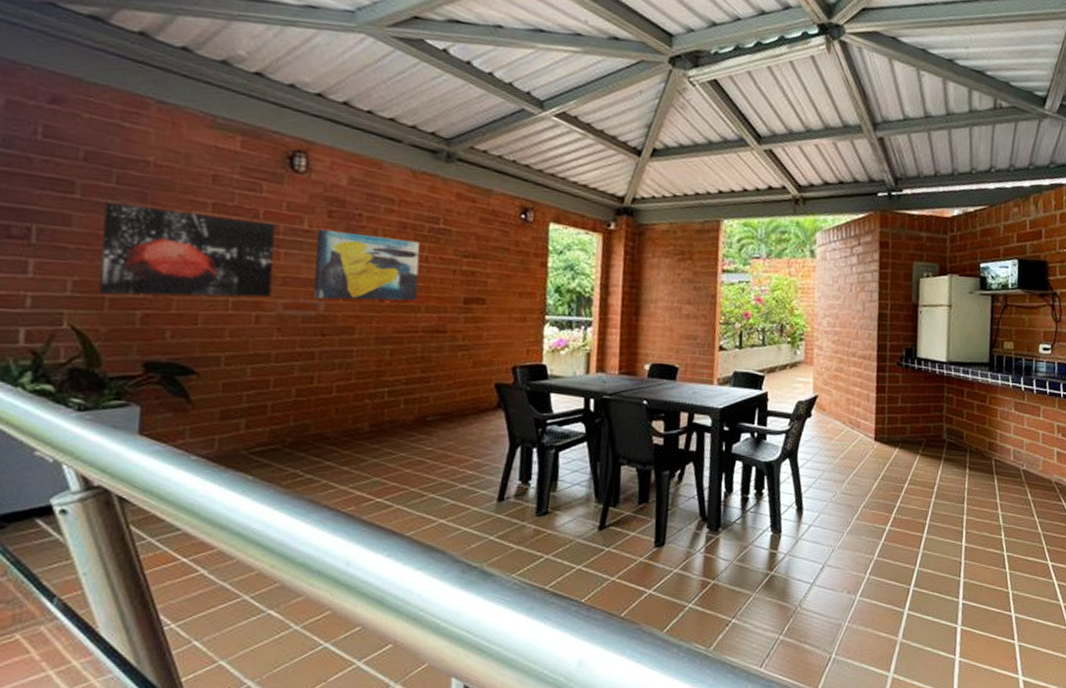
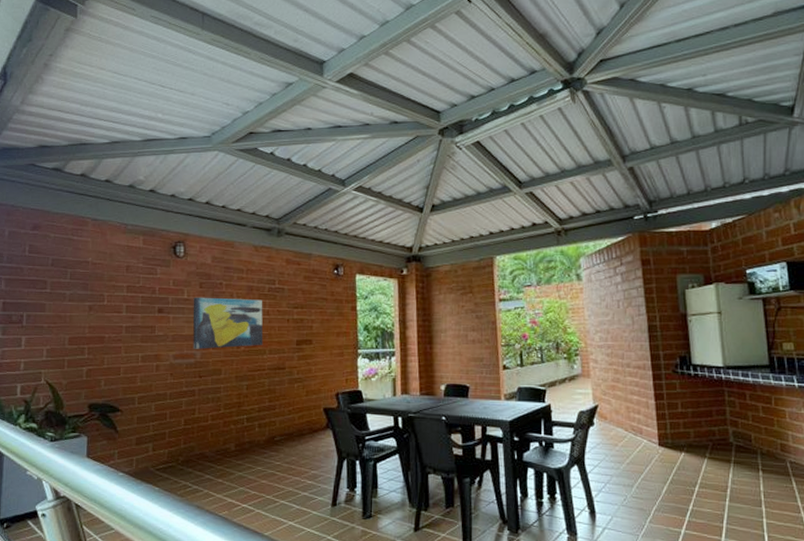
wall art: present [99,202,275,298] -> none [62,292,166,358]

